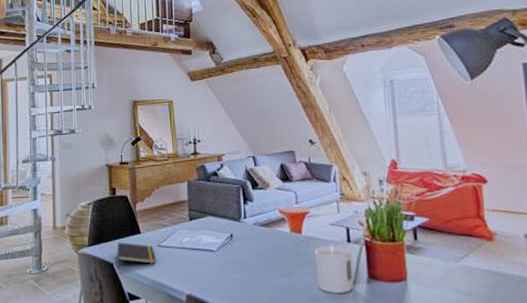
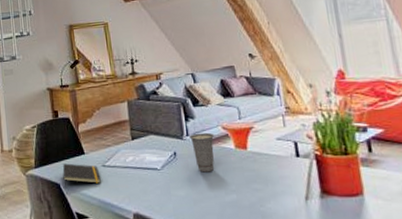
cup: none [247,216,272,255] -> present [189,132,215,173]
candle: present [313,243,353,293] -> none [260,158,306,210]

